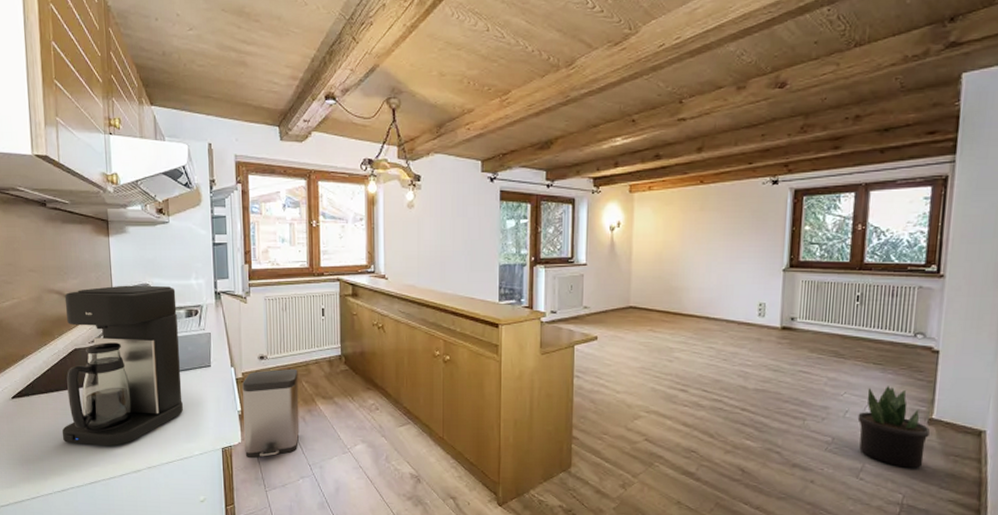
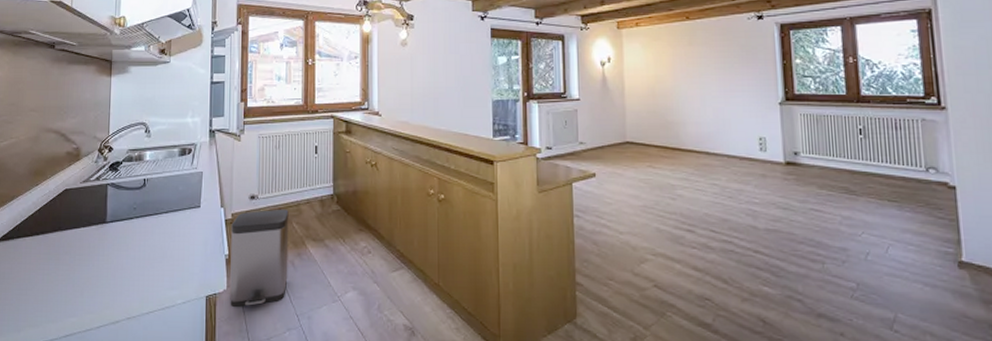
coffee maker: present [62,285,183,447] -> none [42,124,171,295]
planter: present [857,386,930,468] -> none [880,225,962,318]

